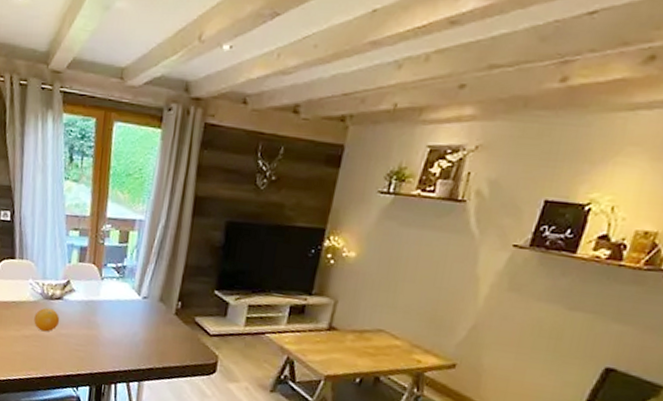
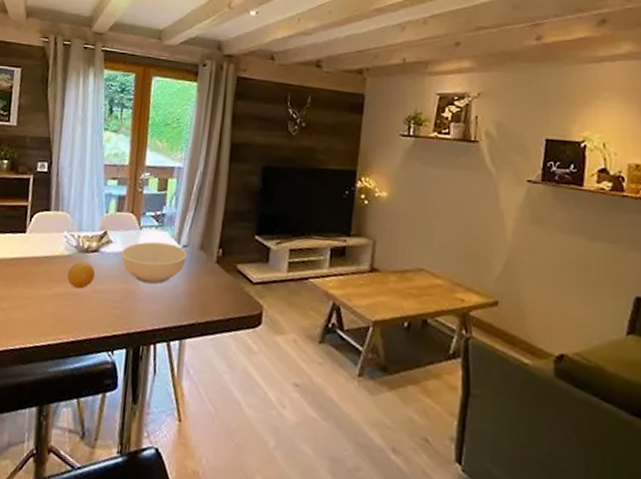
bowl: none [83,292,148,331] -> present [121,242,188,284]

